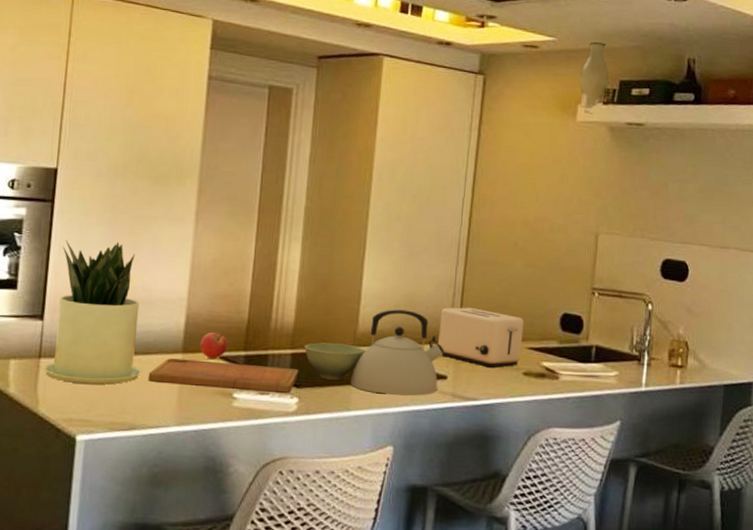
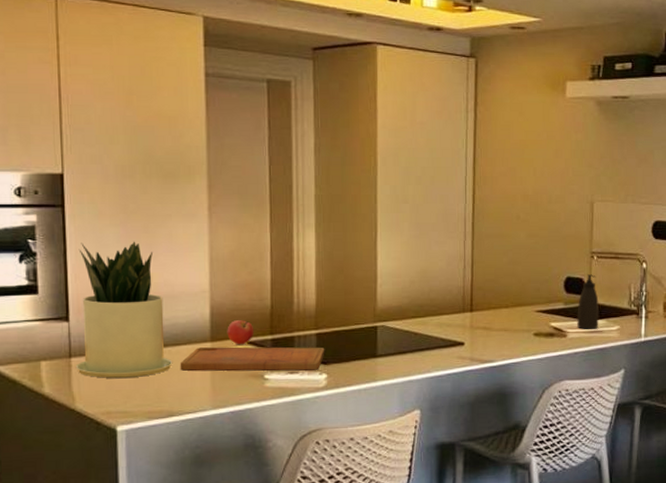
bowl: present [304,342,365,380] -> none [328,321,386,355]
kettle: present [350,309,444,396] -> none [374,285,460,364]
toaster: present [438,307,524,368] -> none [453,278,531,331]
soap dispenser: none [571,312,598,373] -> present [577,274,600,329]
vase: present [579,42,609,114] -> none [566,21,594,90]

